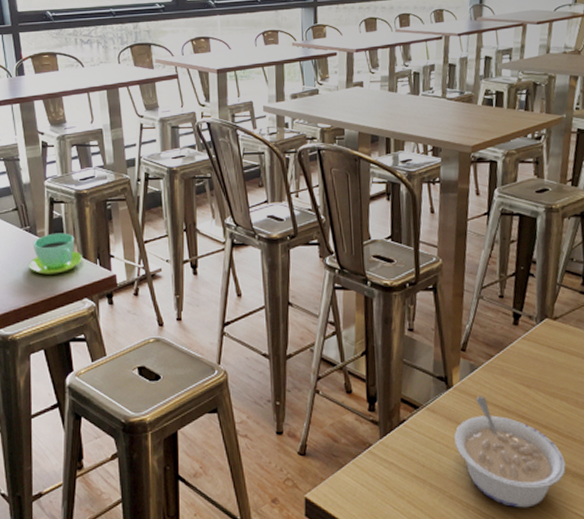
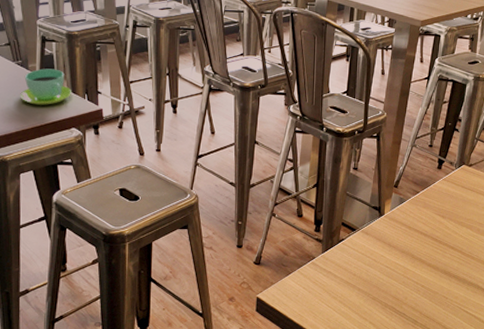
legume: present [454,396,566,508] -> none [381,223,464,307]

